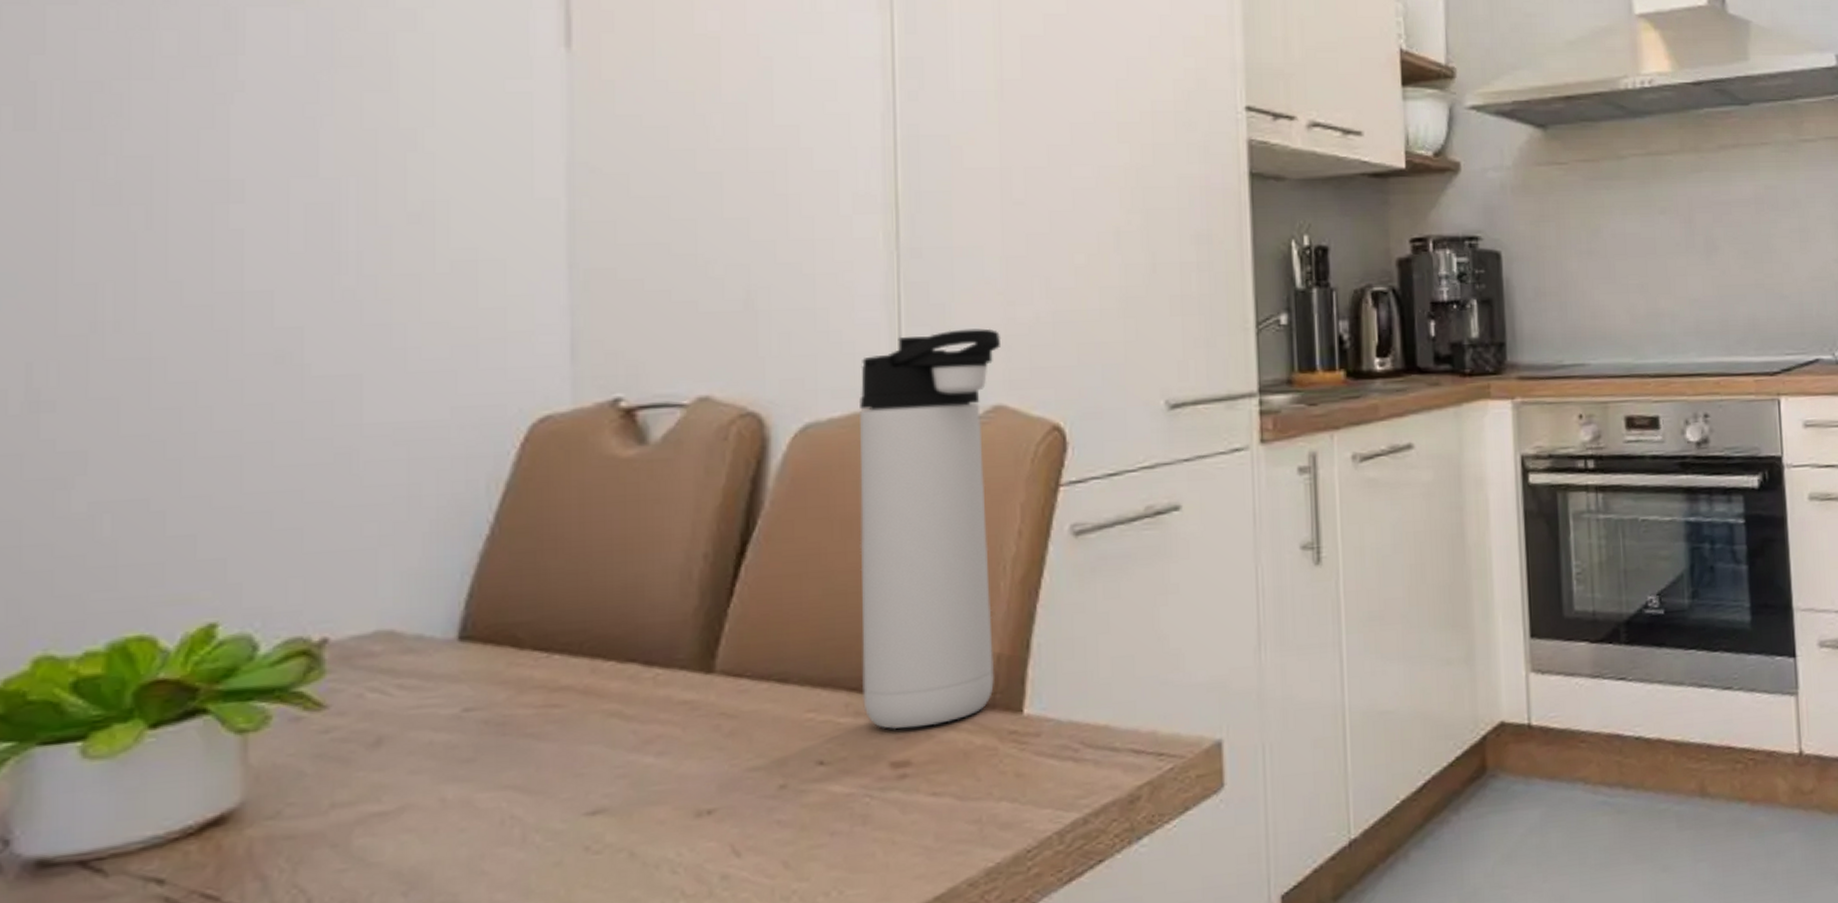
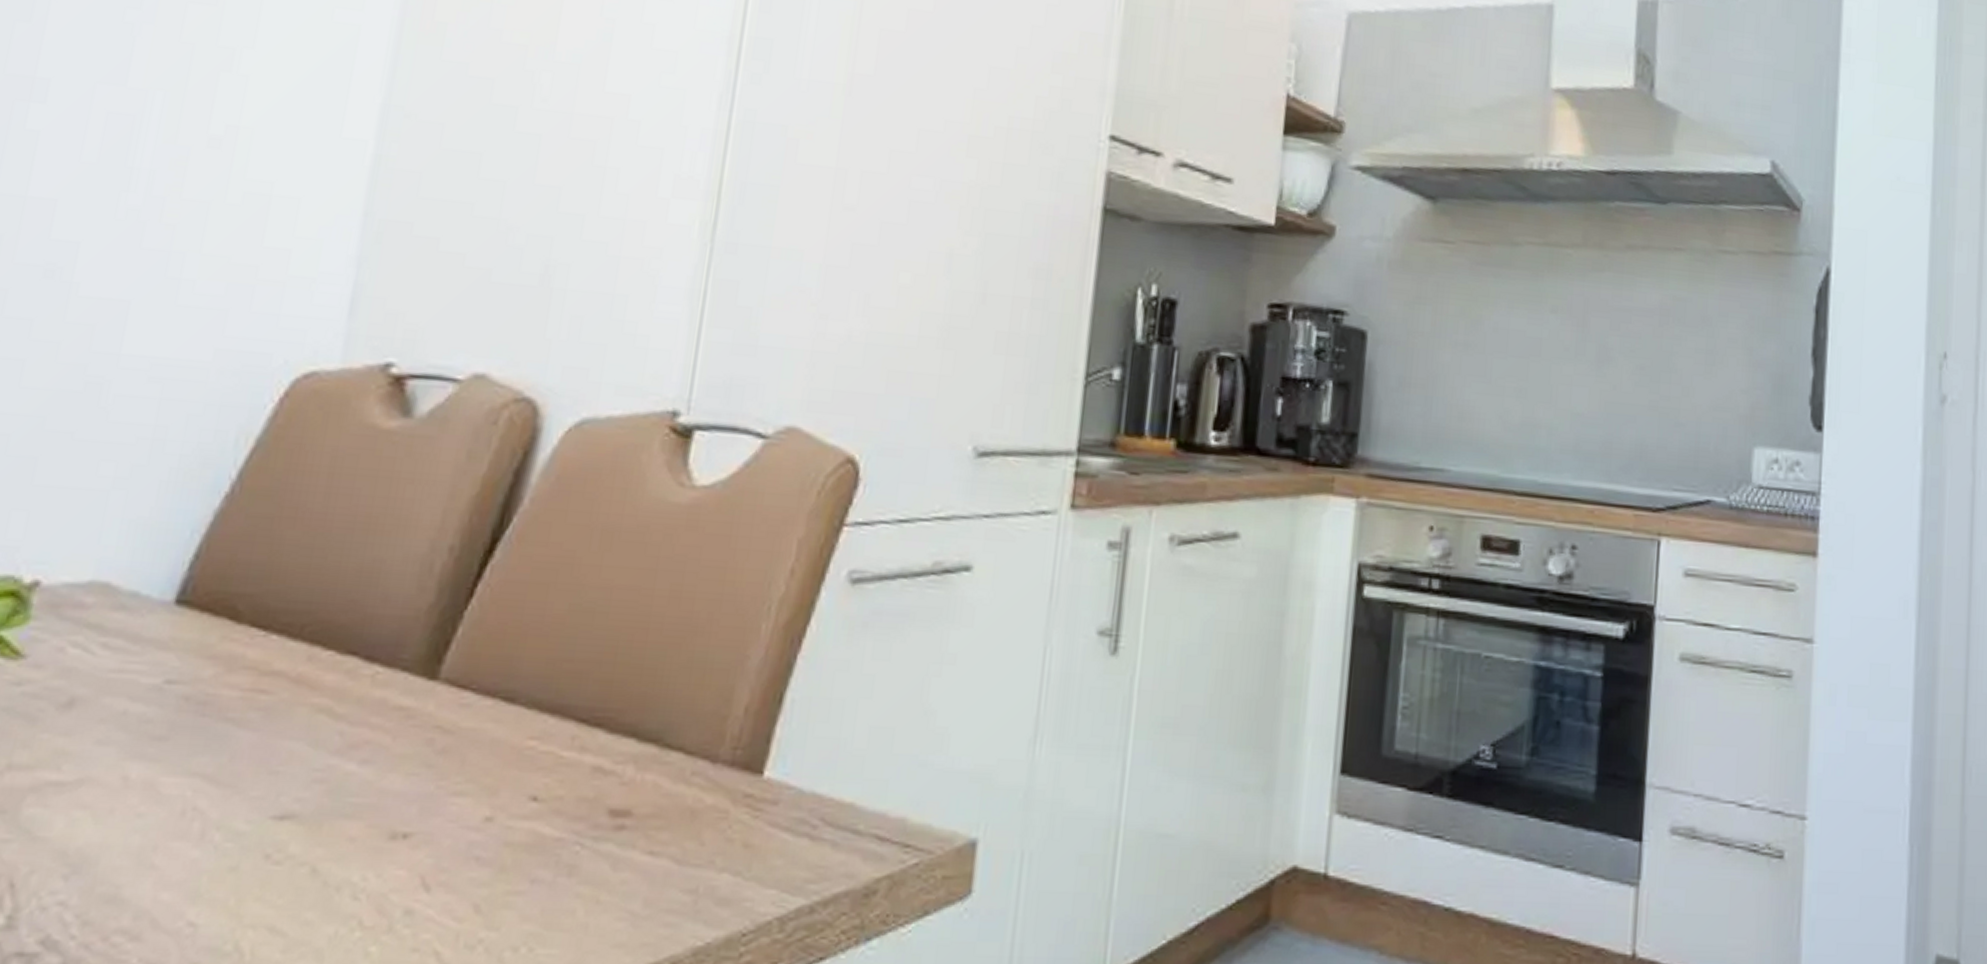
thermos bottle: present [859,328,1001,730] -> none [590,336,807,775]

